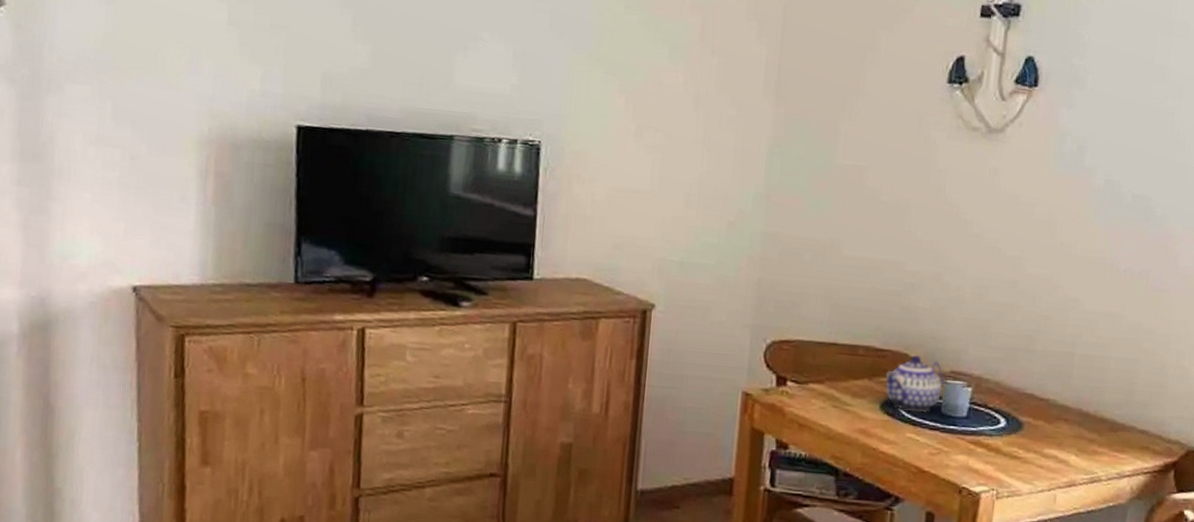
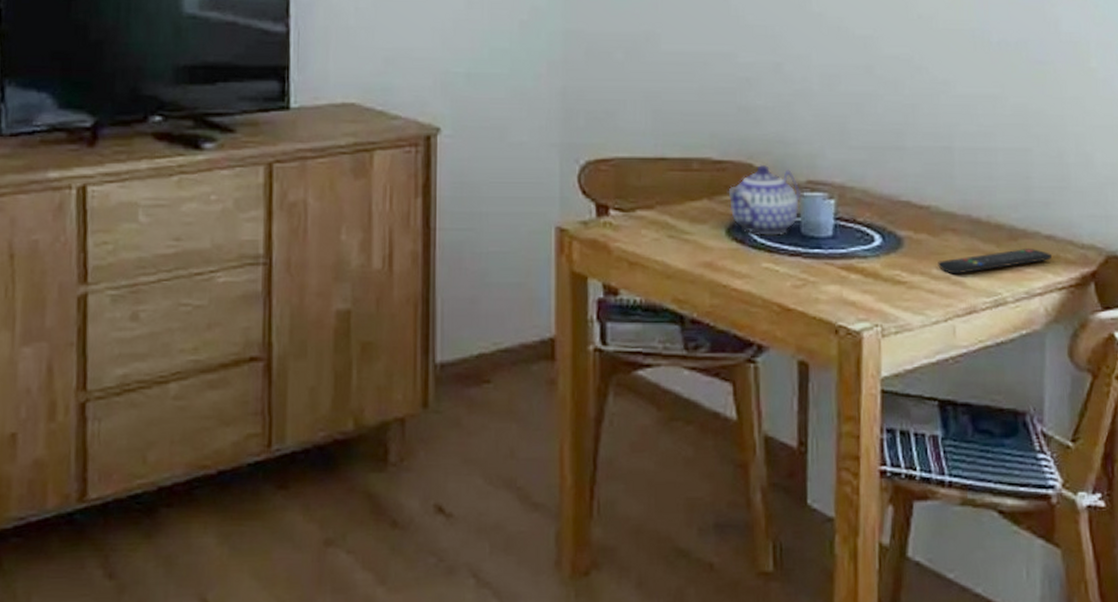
remote control: none [1049,439,1143,455] -> present [938,249,1052,275]

